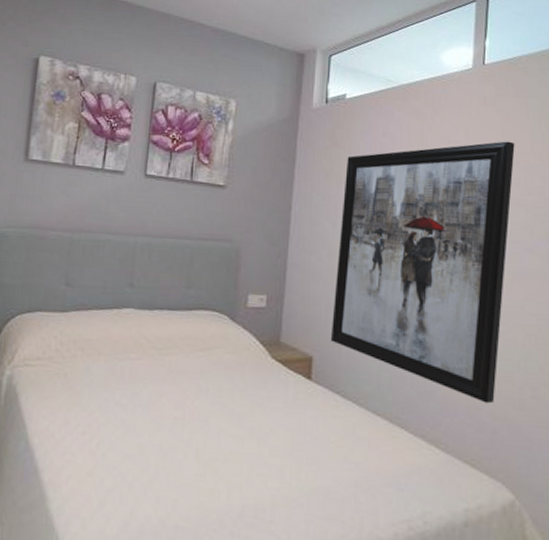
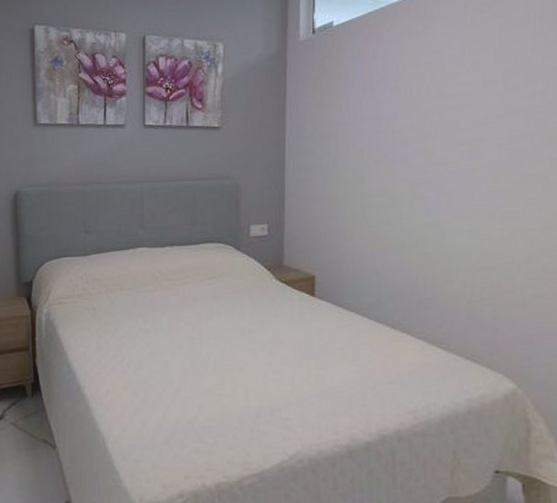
wall art: present [330,141,515,404] -> none [330,47,514,305]

